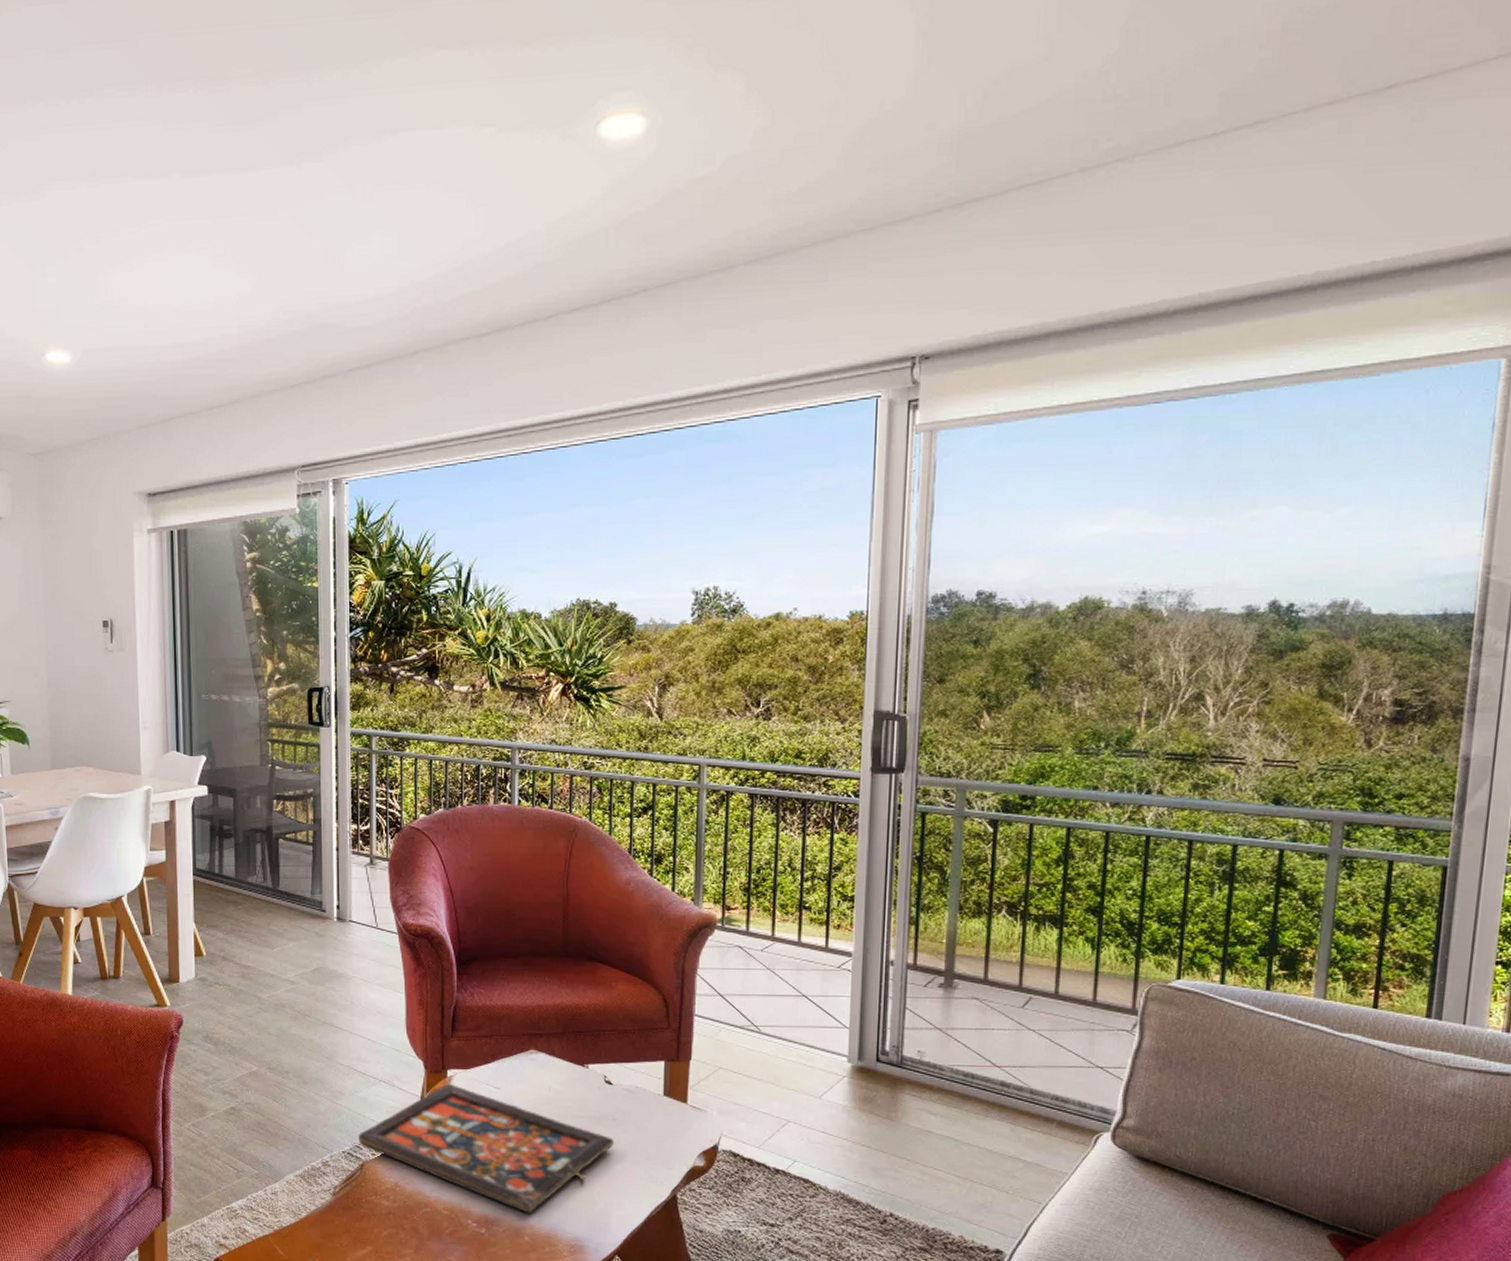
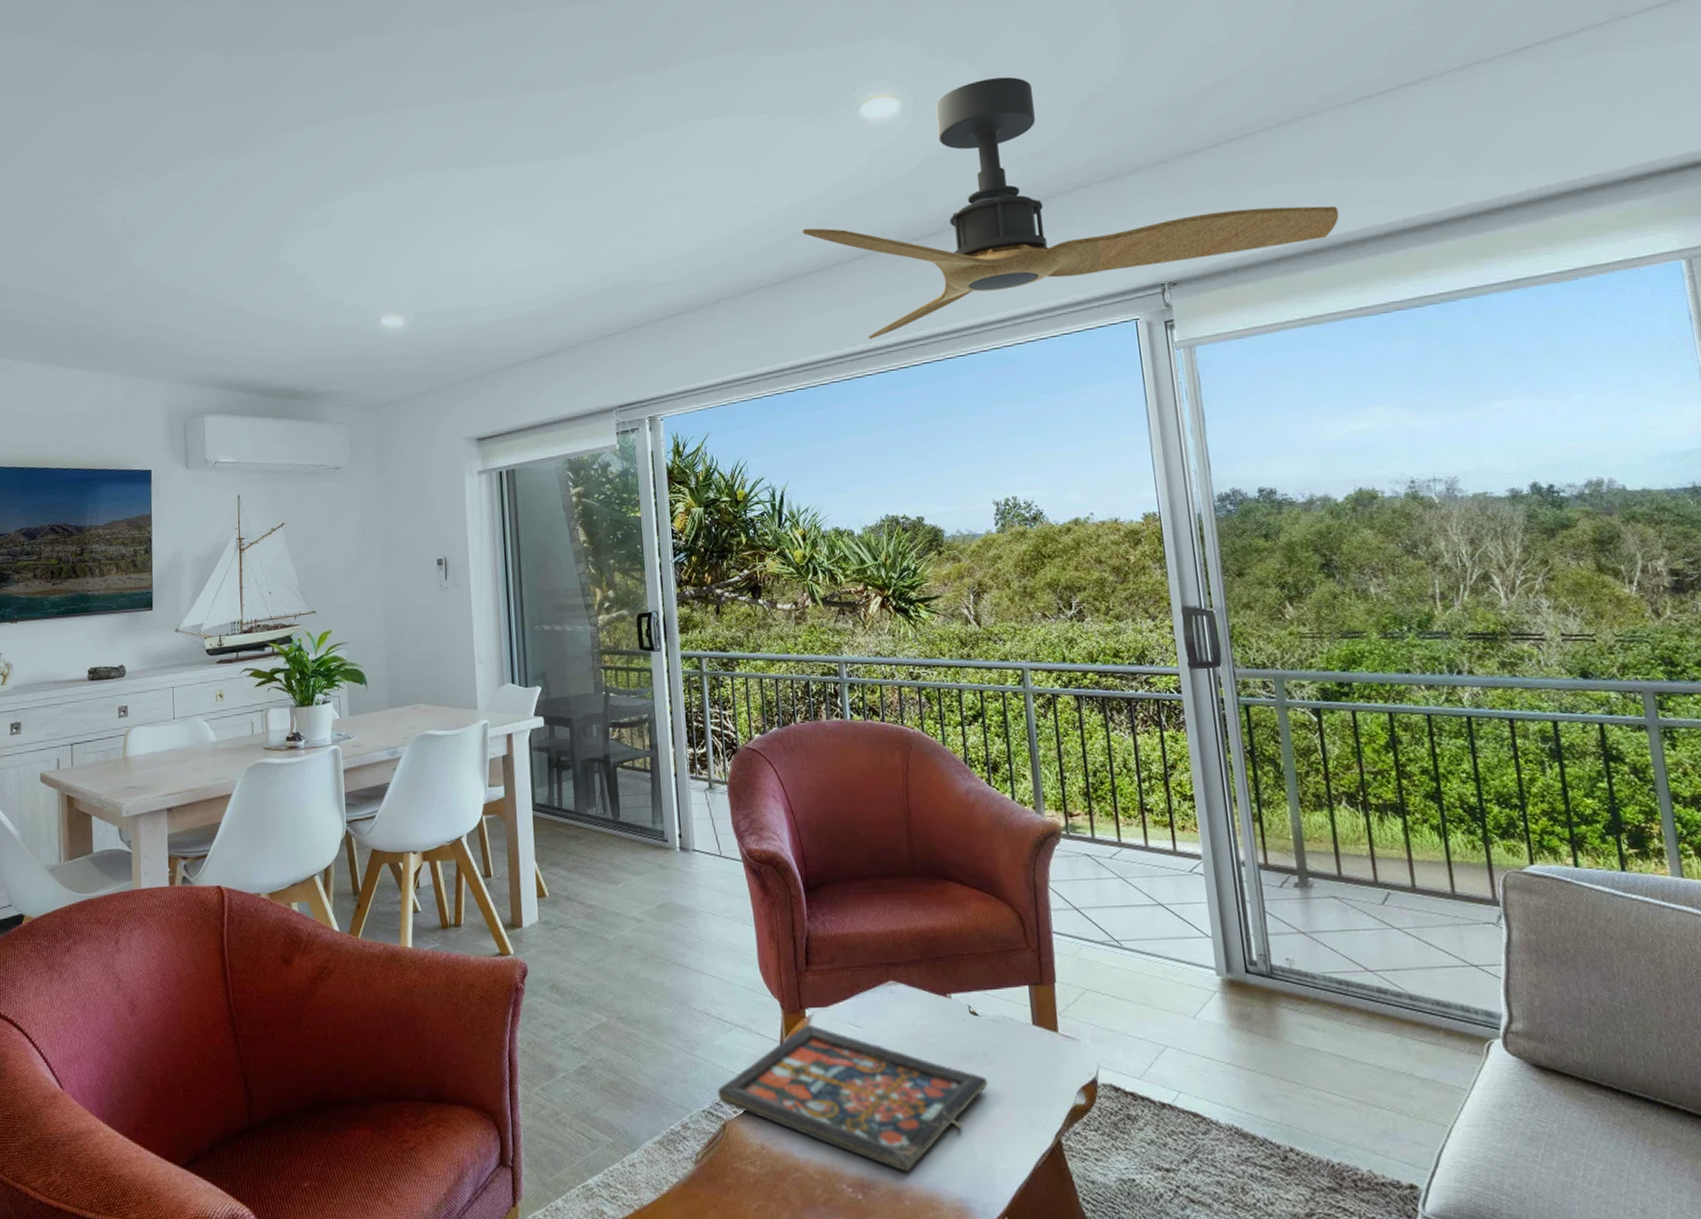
ceiling fan: none [518,94,1128,405] -> present [802,76,1339,340]

